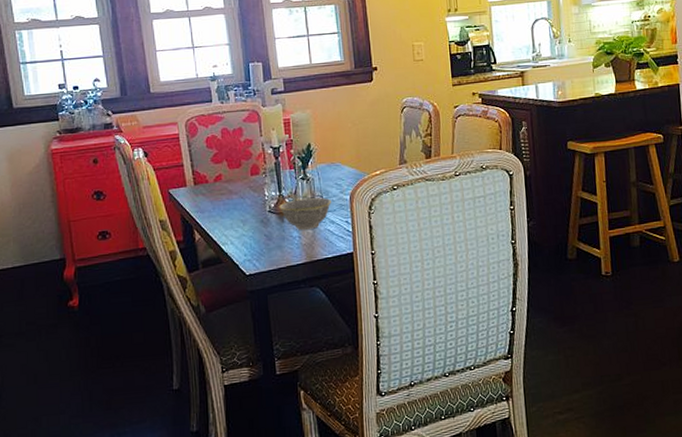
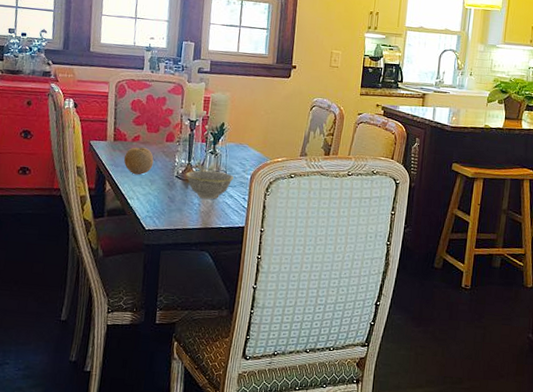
fruit: none [209,186,242,218] -> present [124,147,154,175]

